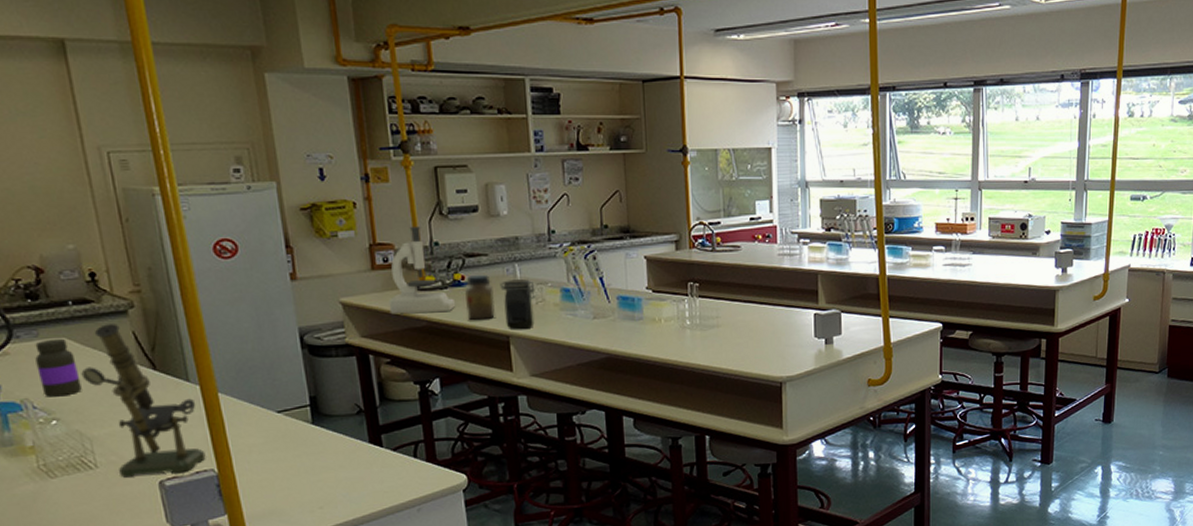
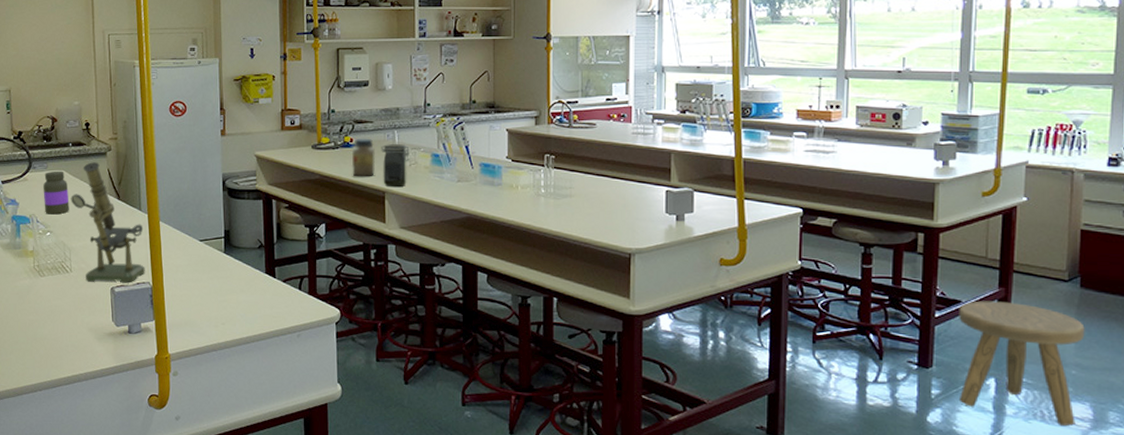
microscope: present [388,225,456,315] -> none [292,96,344,168]
stool: none [1073,396,1170,500] -> present [958,300,1085,426]

